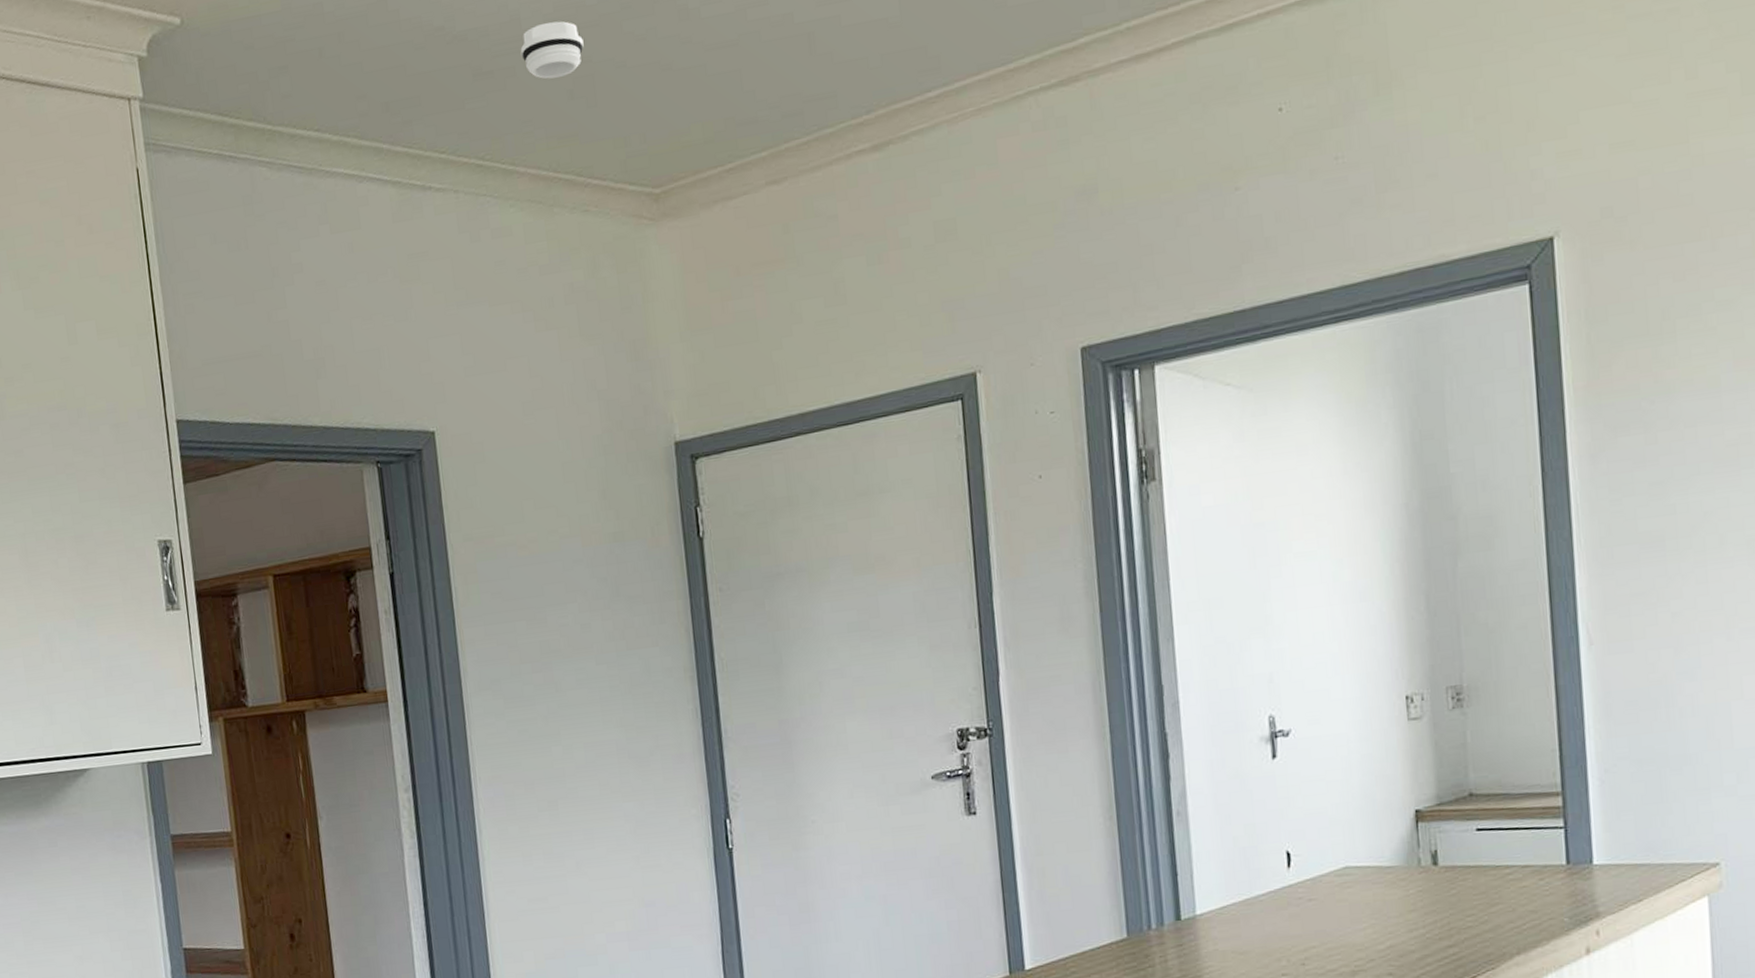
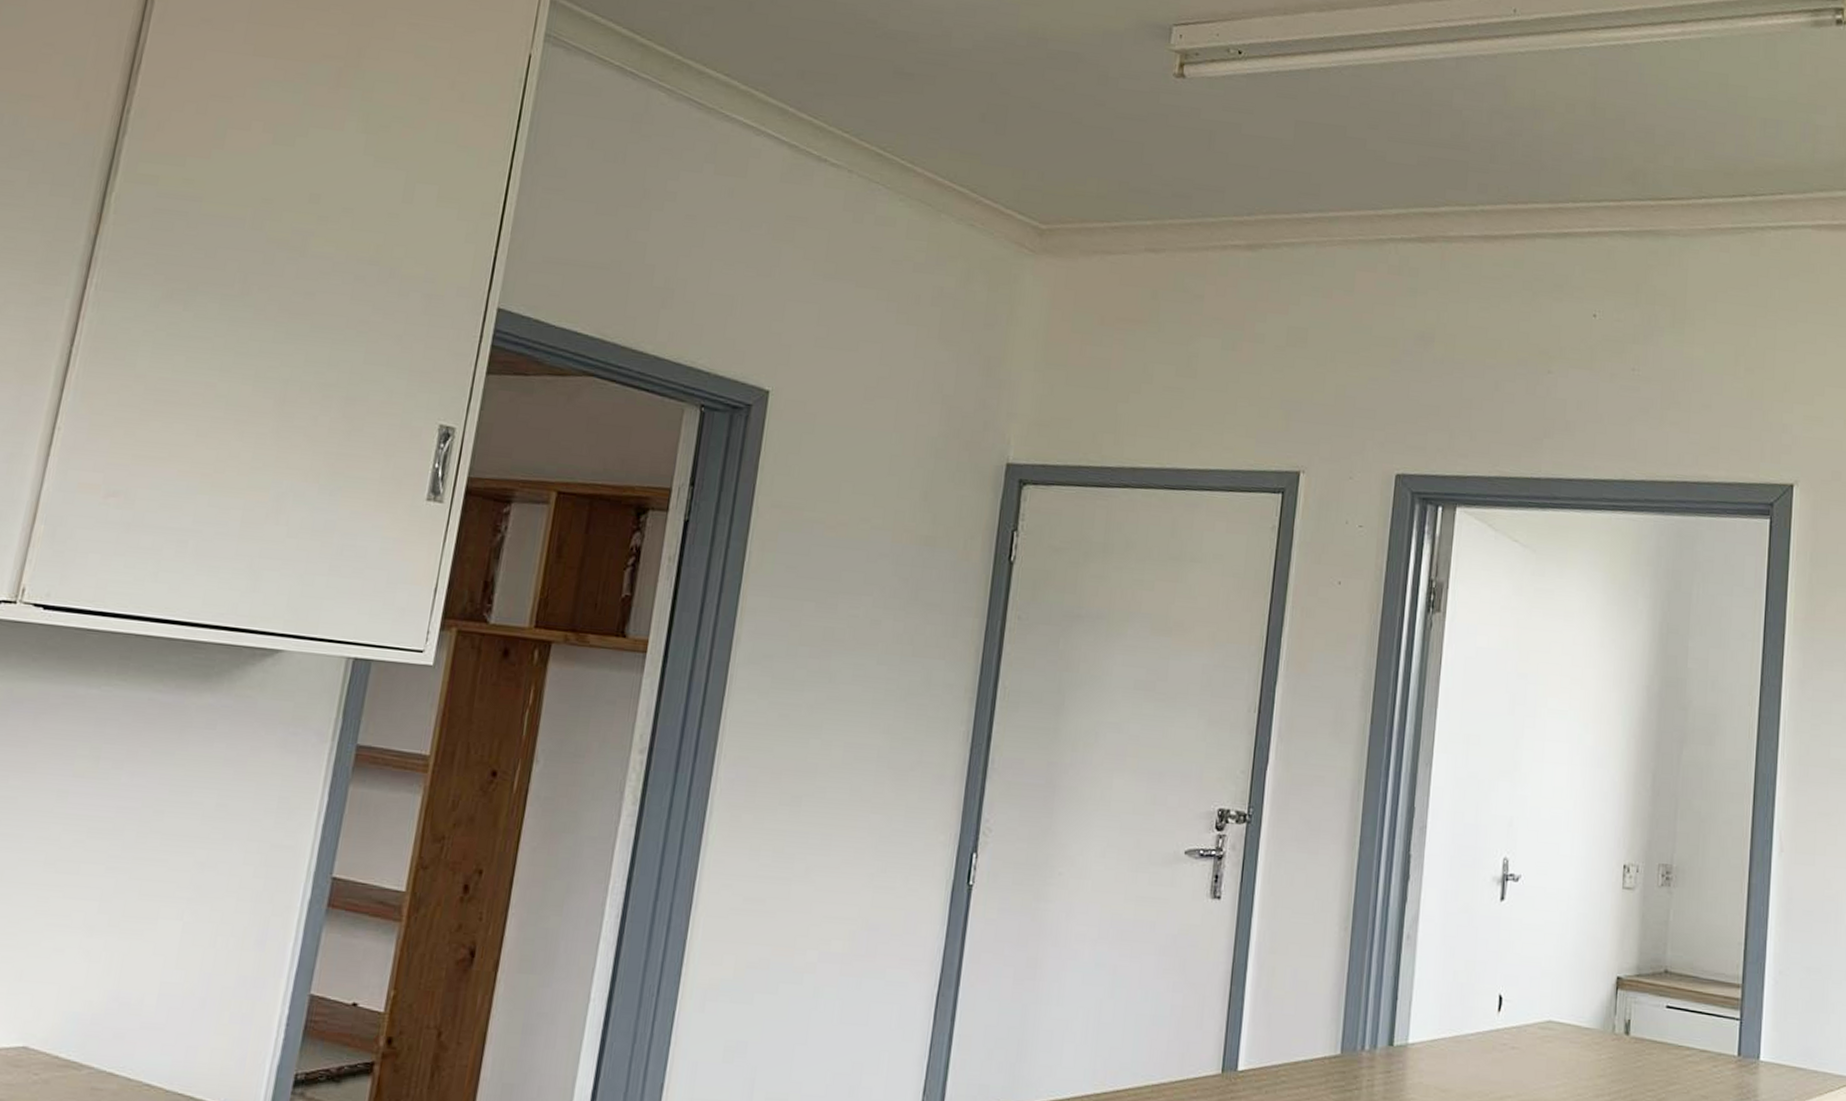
smoke detector: present [520,21,584,79] -> none [944,47,1006,100]

